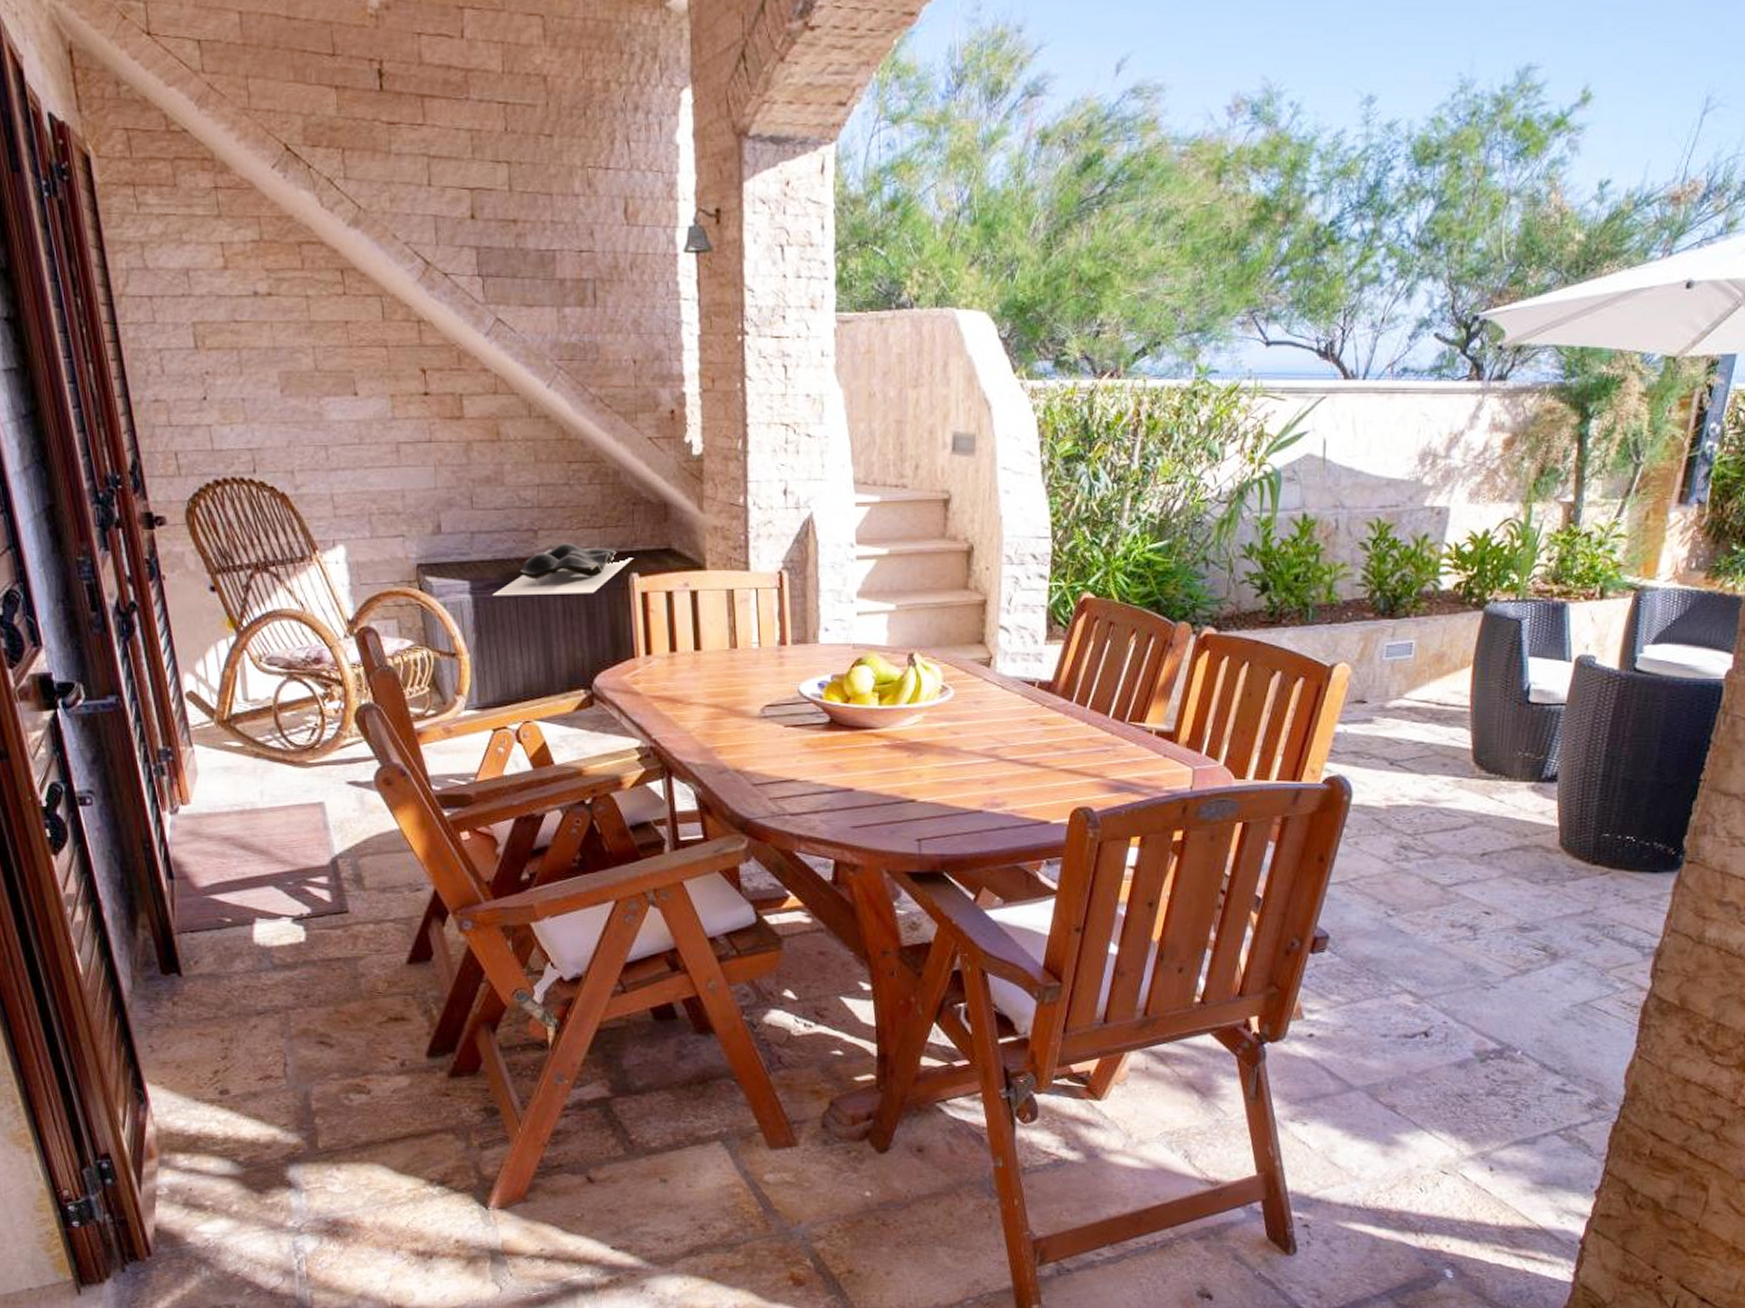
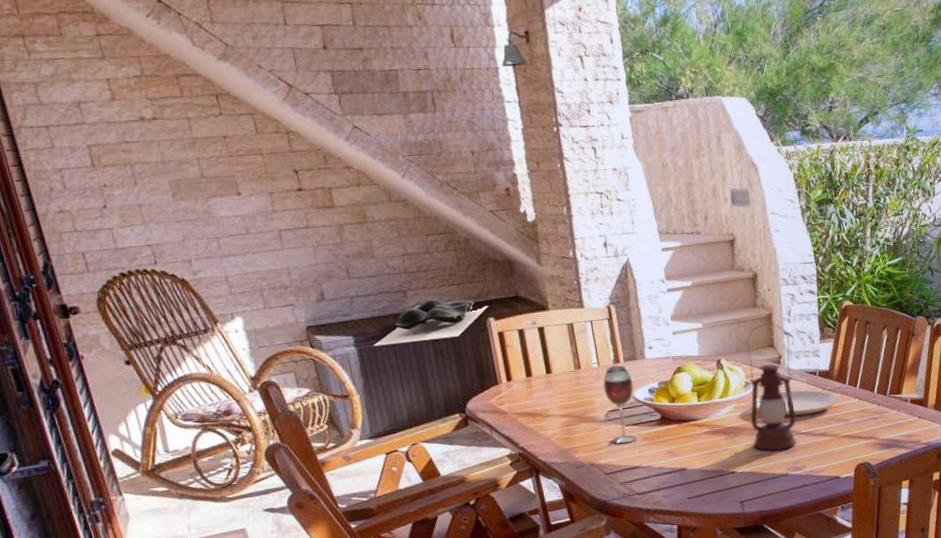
wineglass: none [761,649,801,749] -> present [602,365,637,444]
lantern: none [942,611,1005,779] -> present [746,322,797,451]
plate: none [953,703,1059,737] -> present [756,390,838,416]

